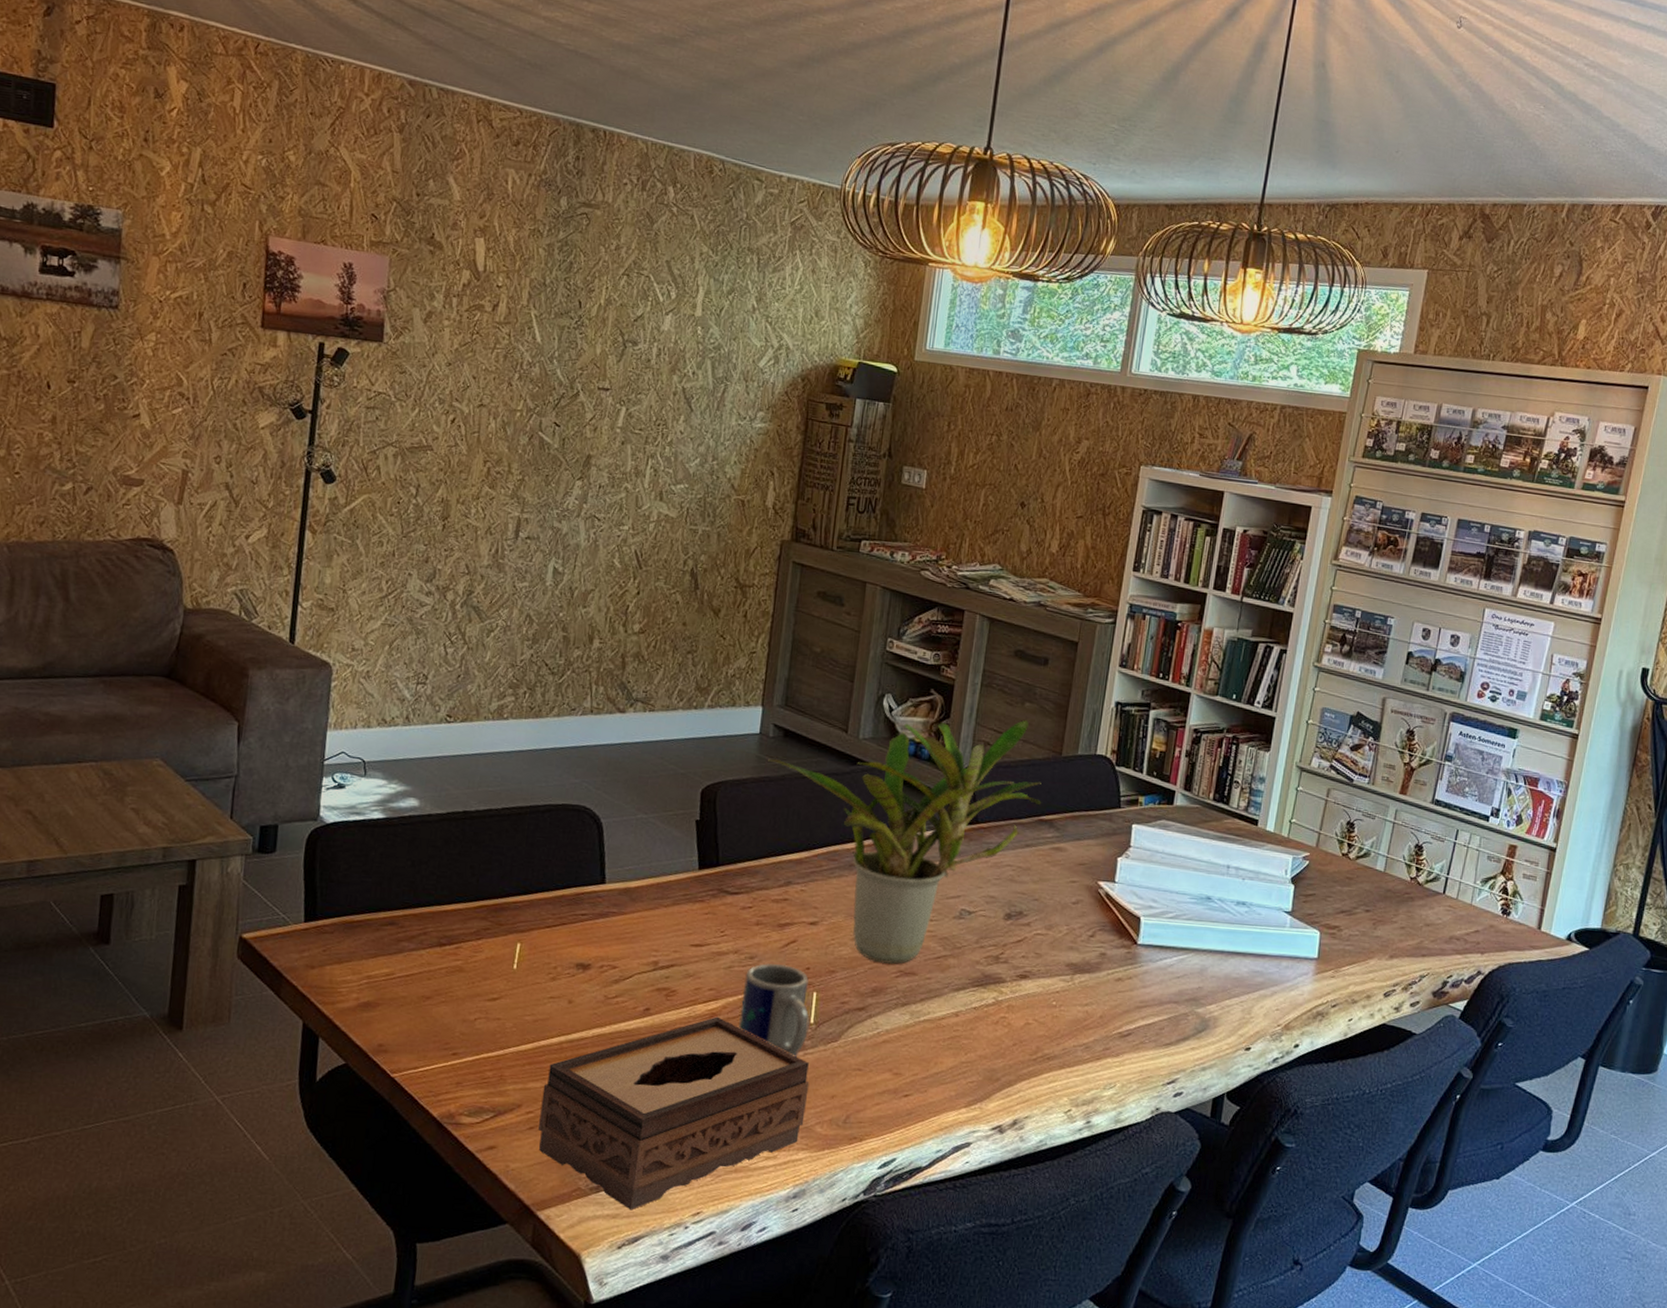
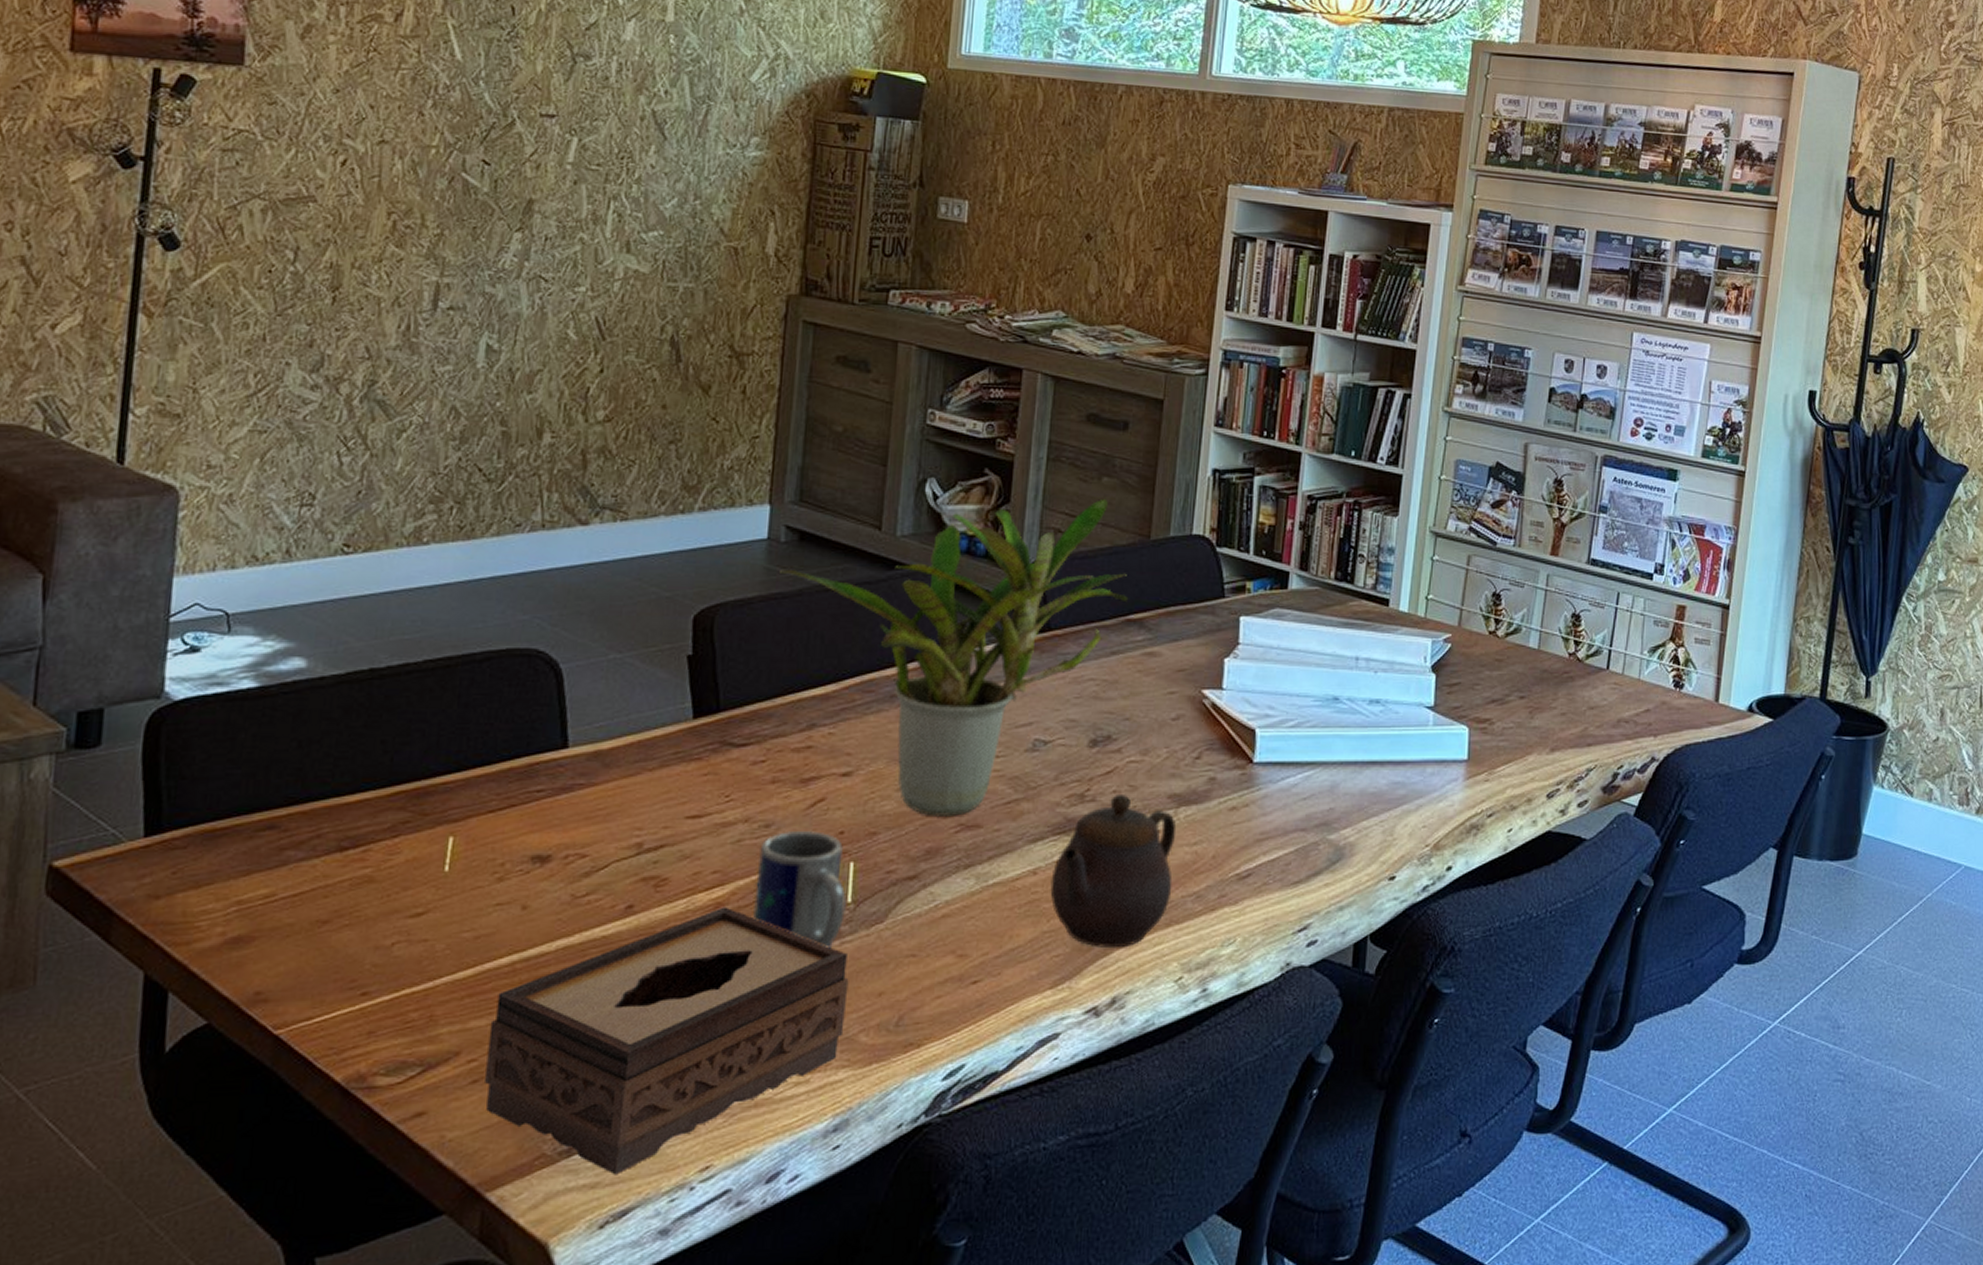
teapot: none [968,959,1072,1082] -> present [1050,795,1177,949]

